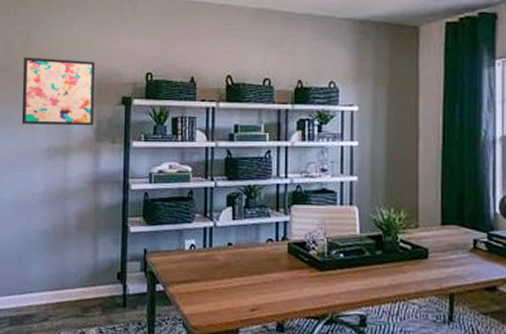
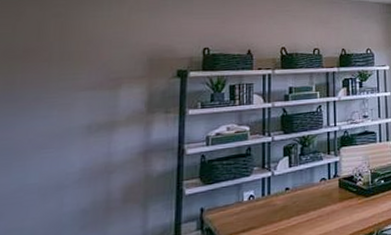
wall art: present [21,57,95,126] -> none [54,37,147,104]

